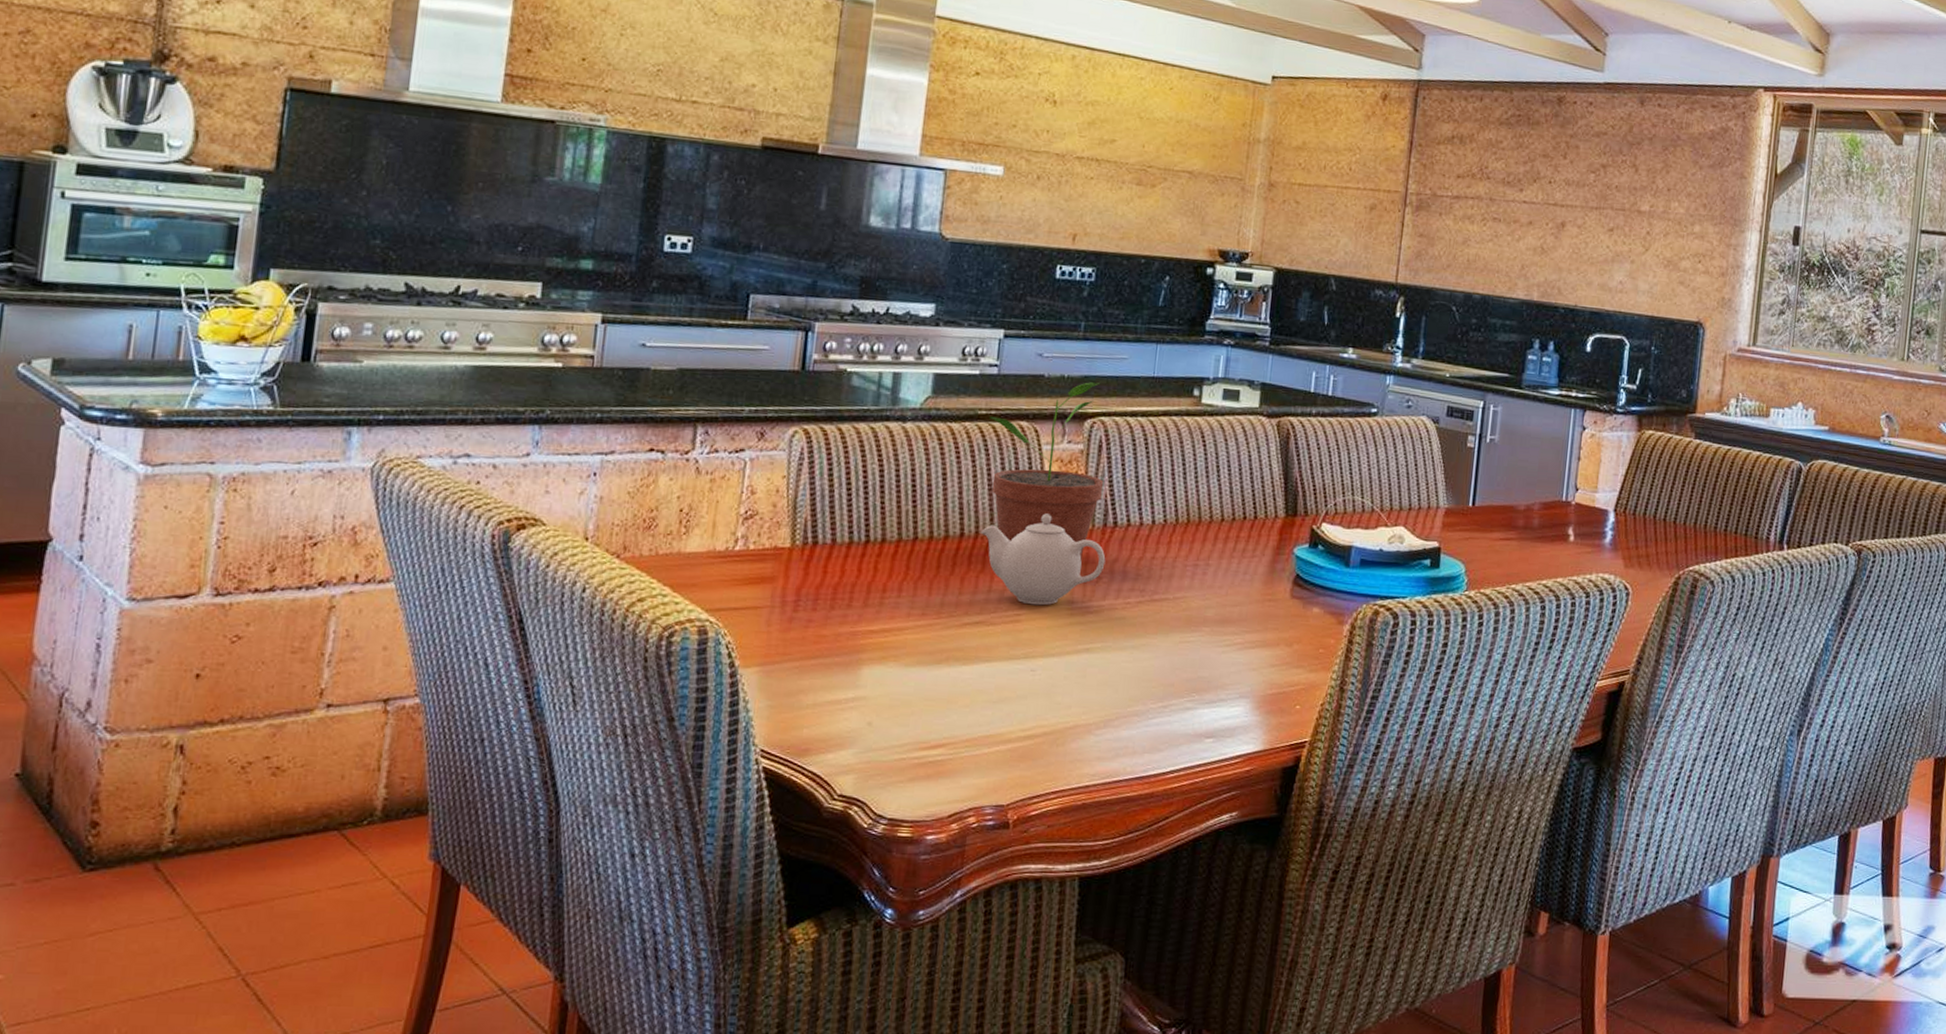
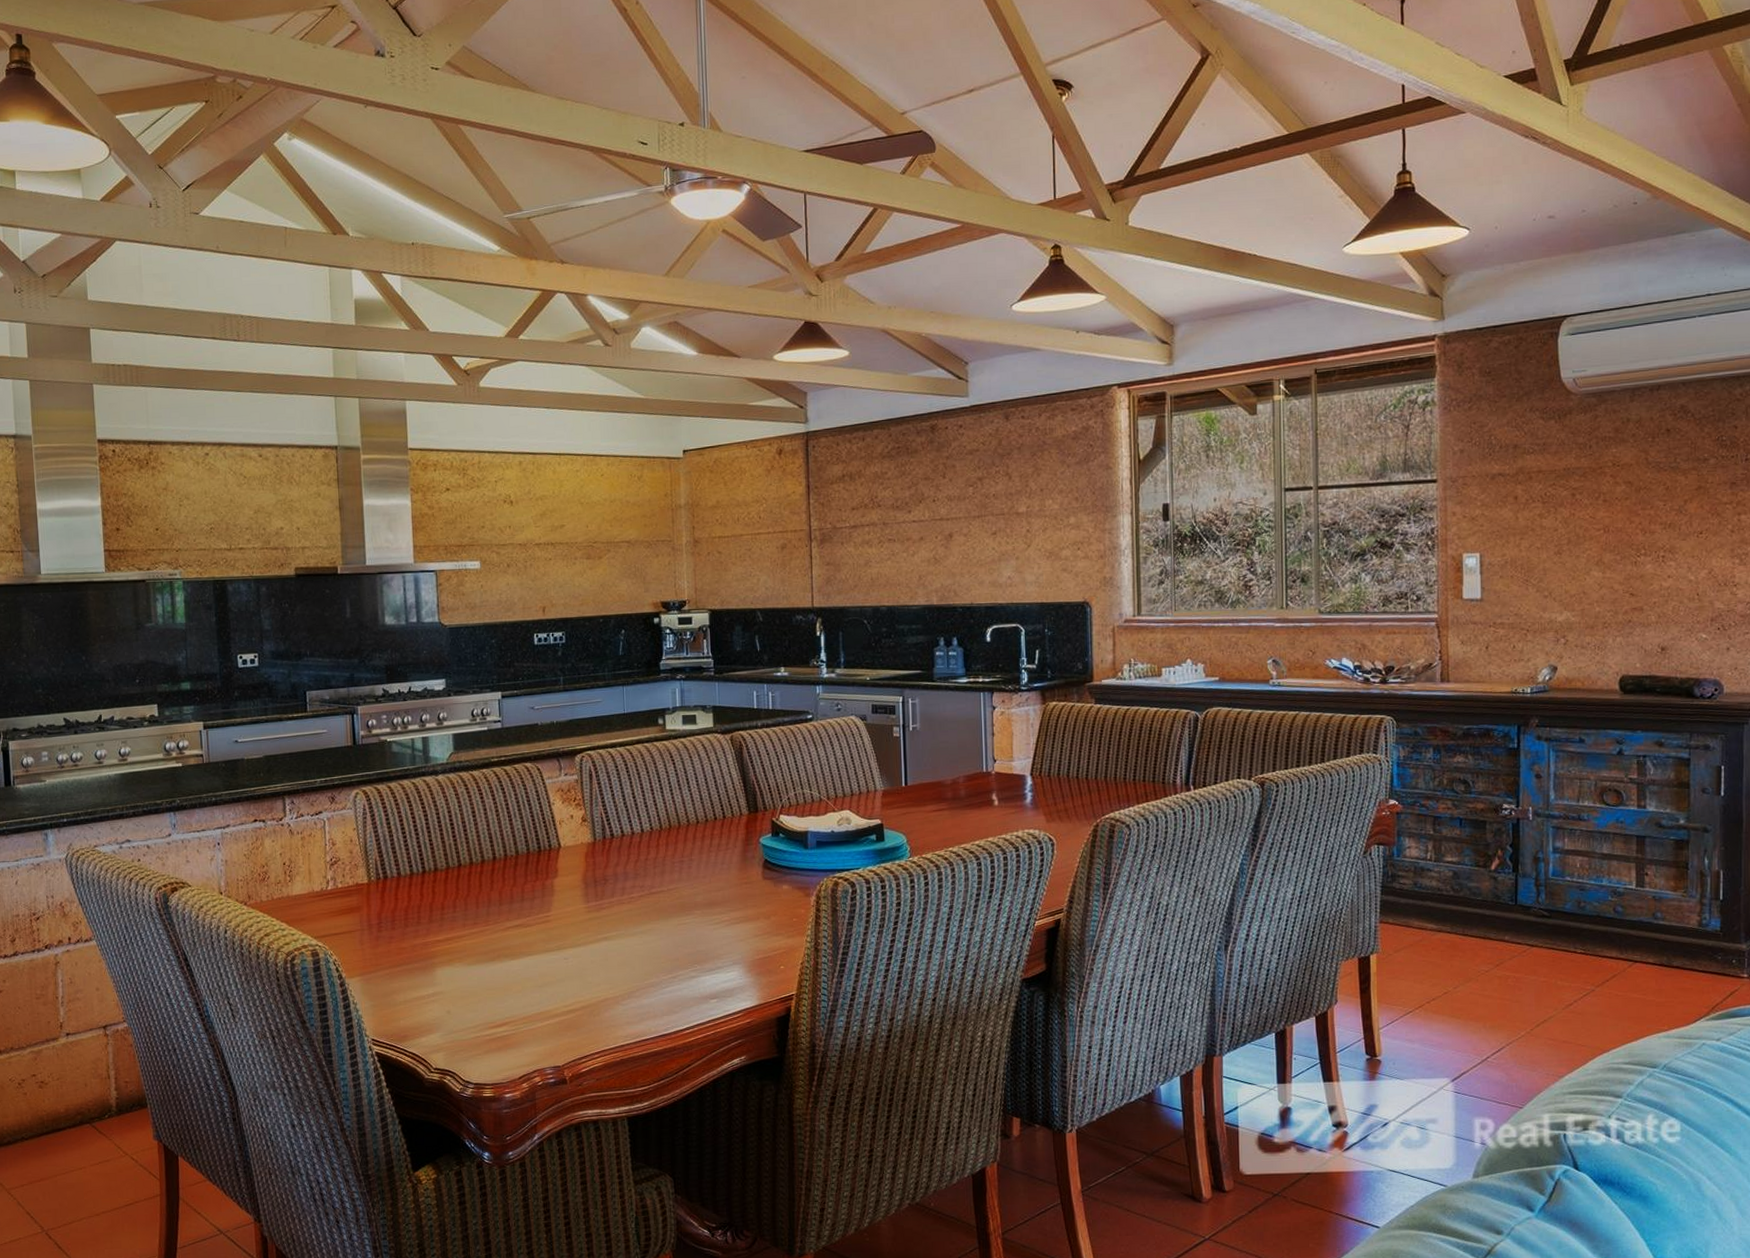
teapot: present [981,513,1106,606] -> none [509,834,609,907]
potted plant: present [989,382,1103,557] -> none [501,724,598,866]

